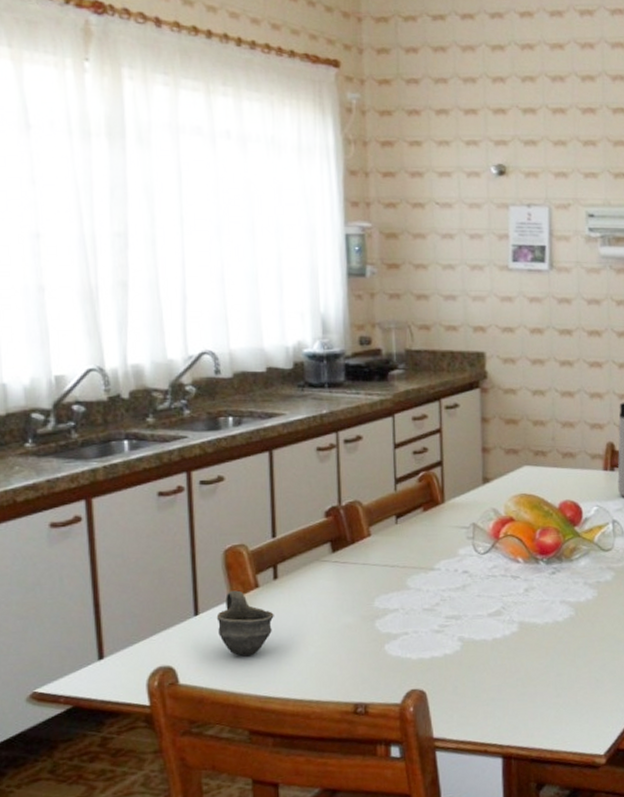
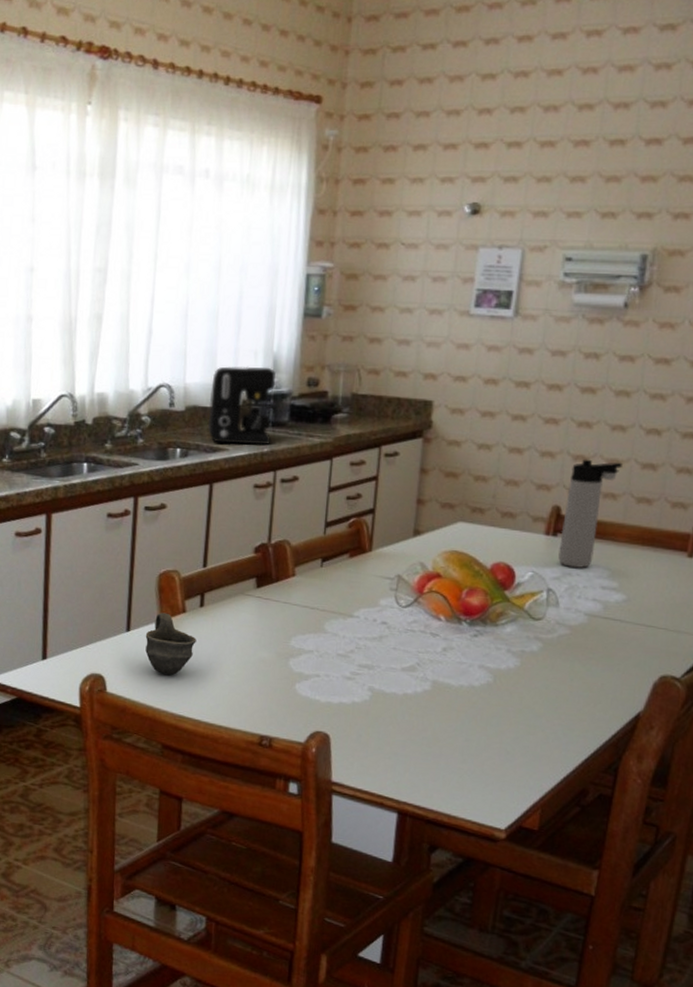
coffee maker: none [258,328,334,408] -> present [207,366,278,445]

